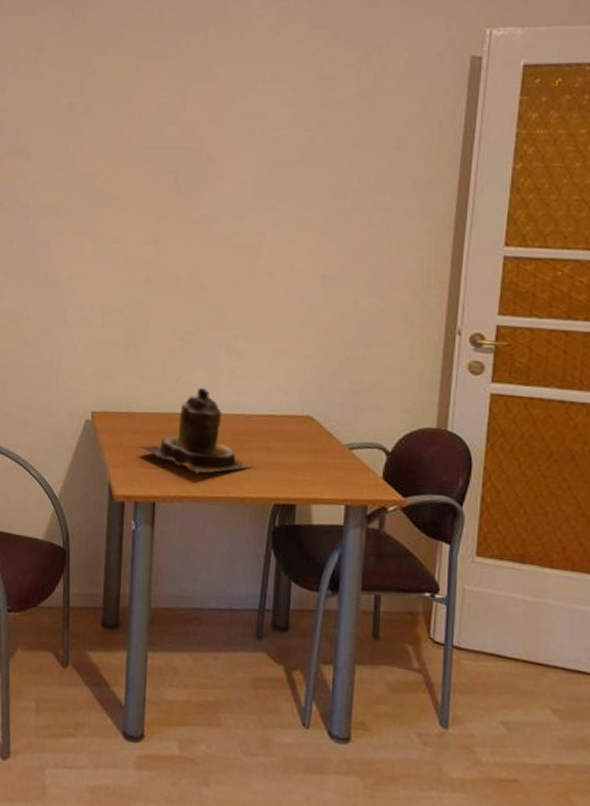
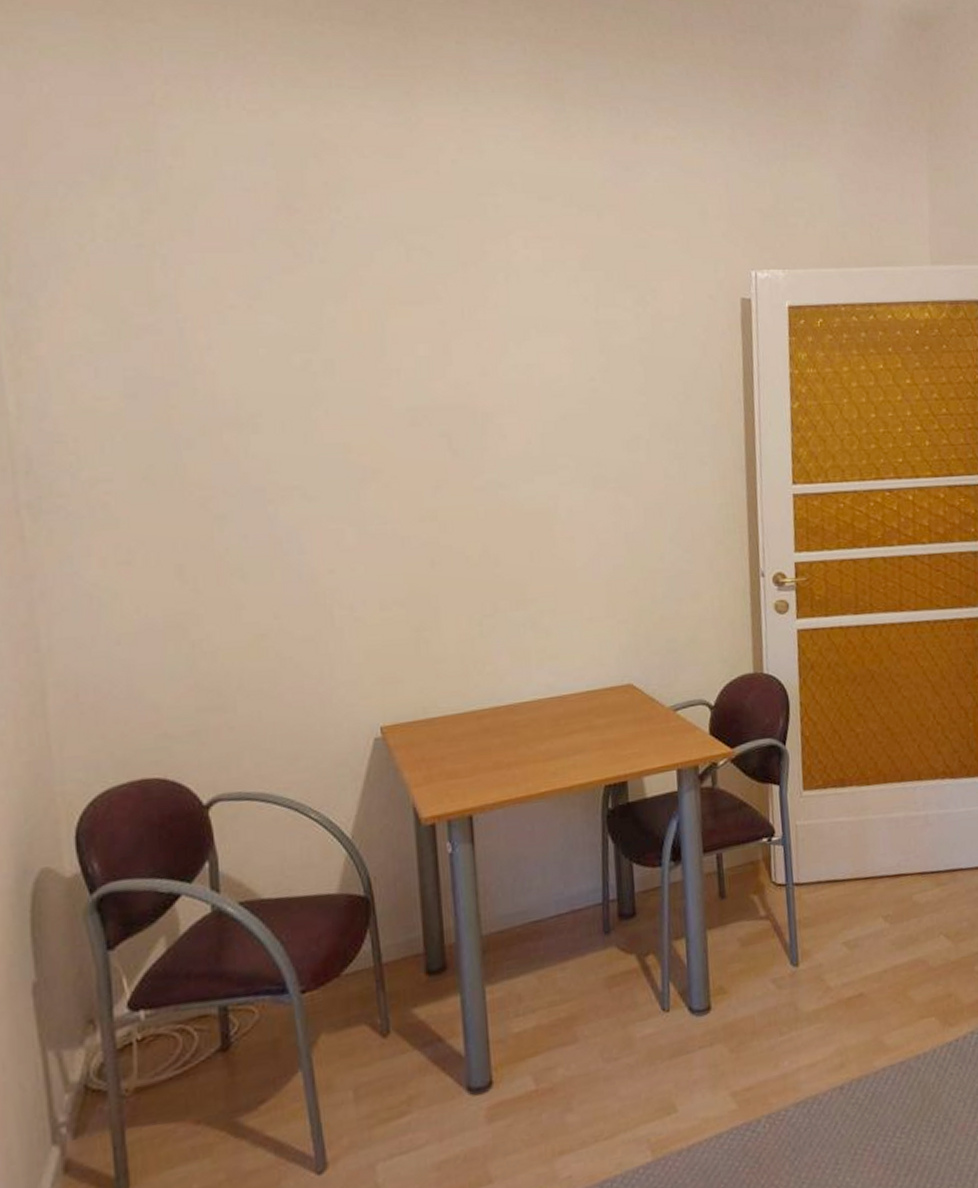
teapot: present [138,387,254,474] -> none [444,674,579,772]

